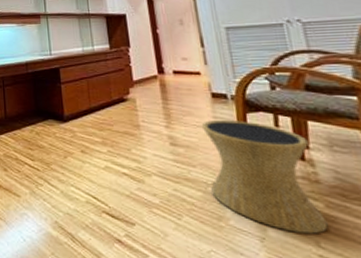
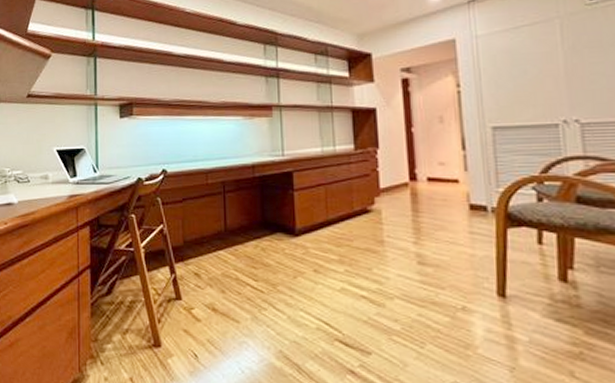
side table: present [201,120,328,234] -> none [455,236,585,363]

